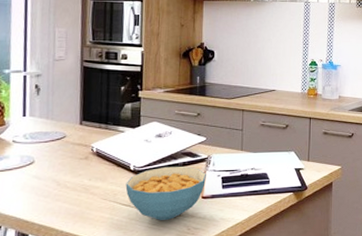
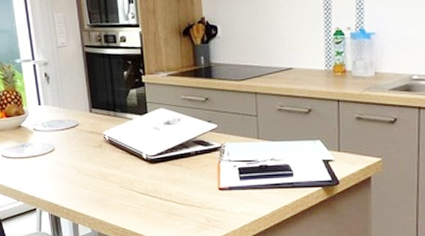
cereal bowl: present [125,167,206,220] -> none [140,156,221,210]

